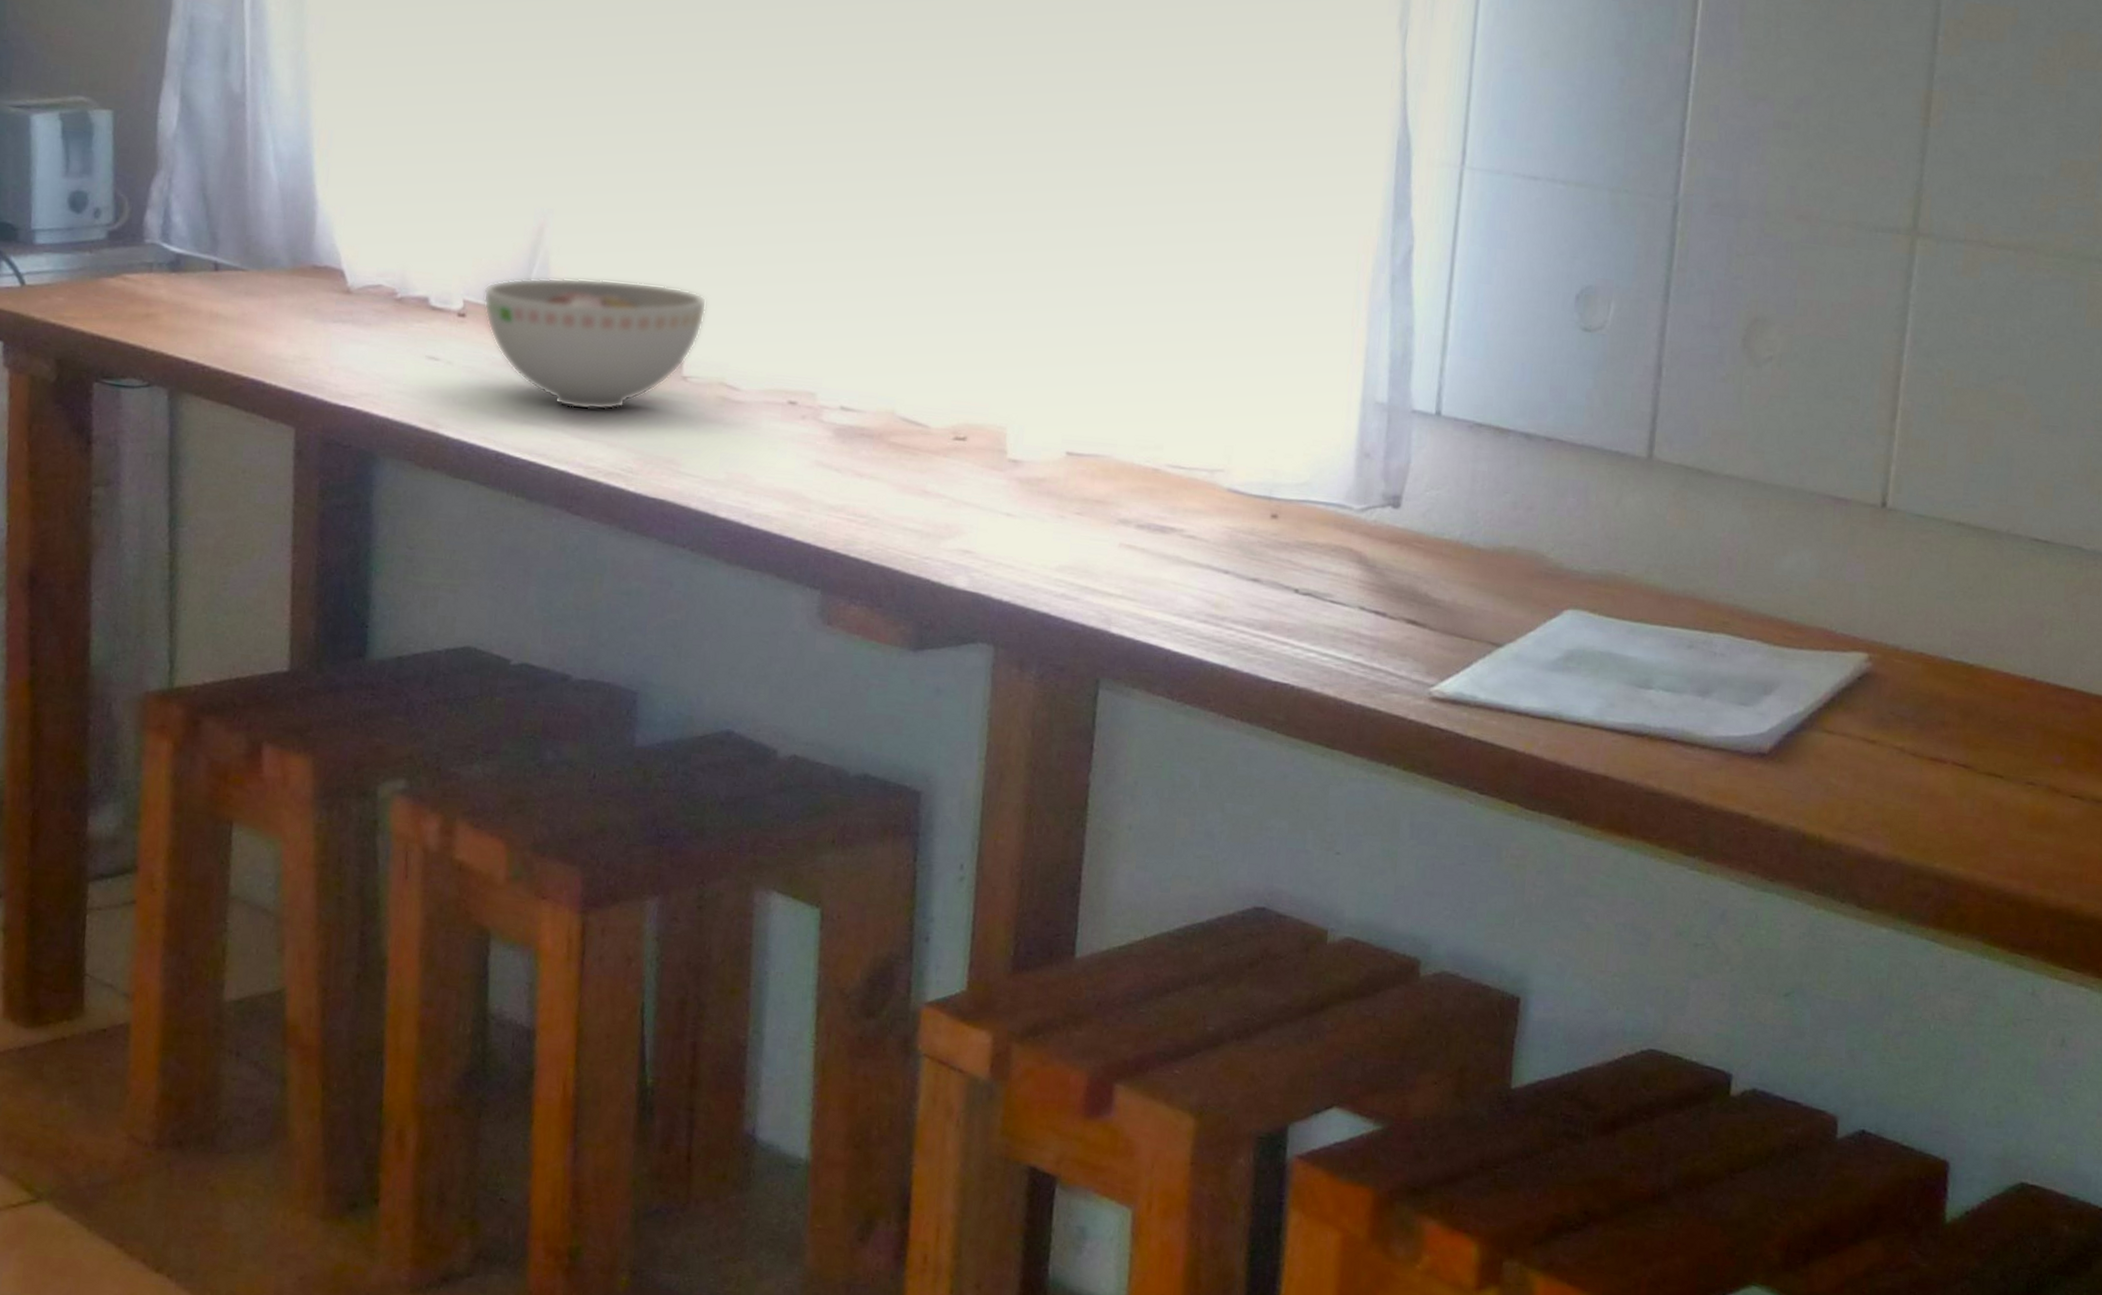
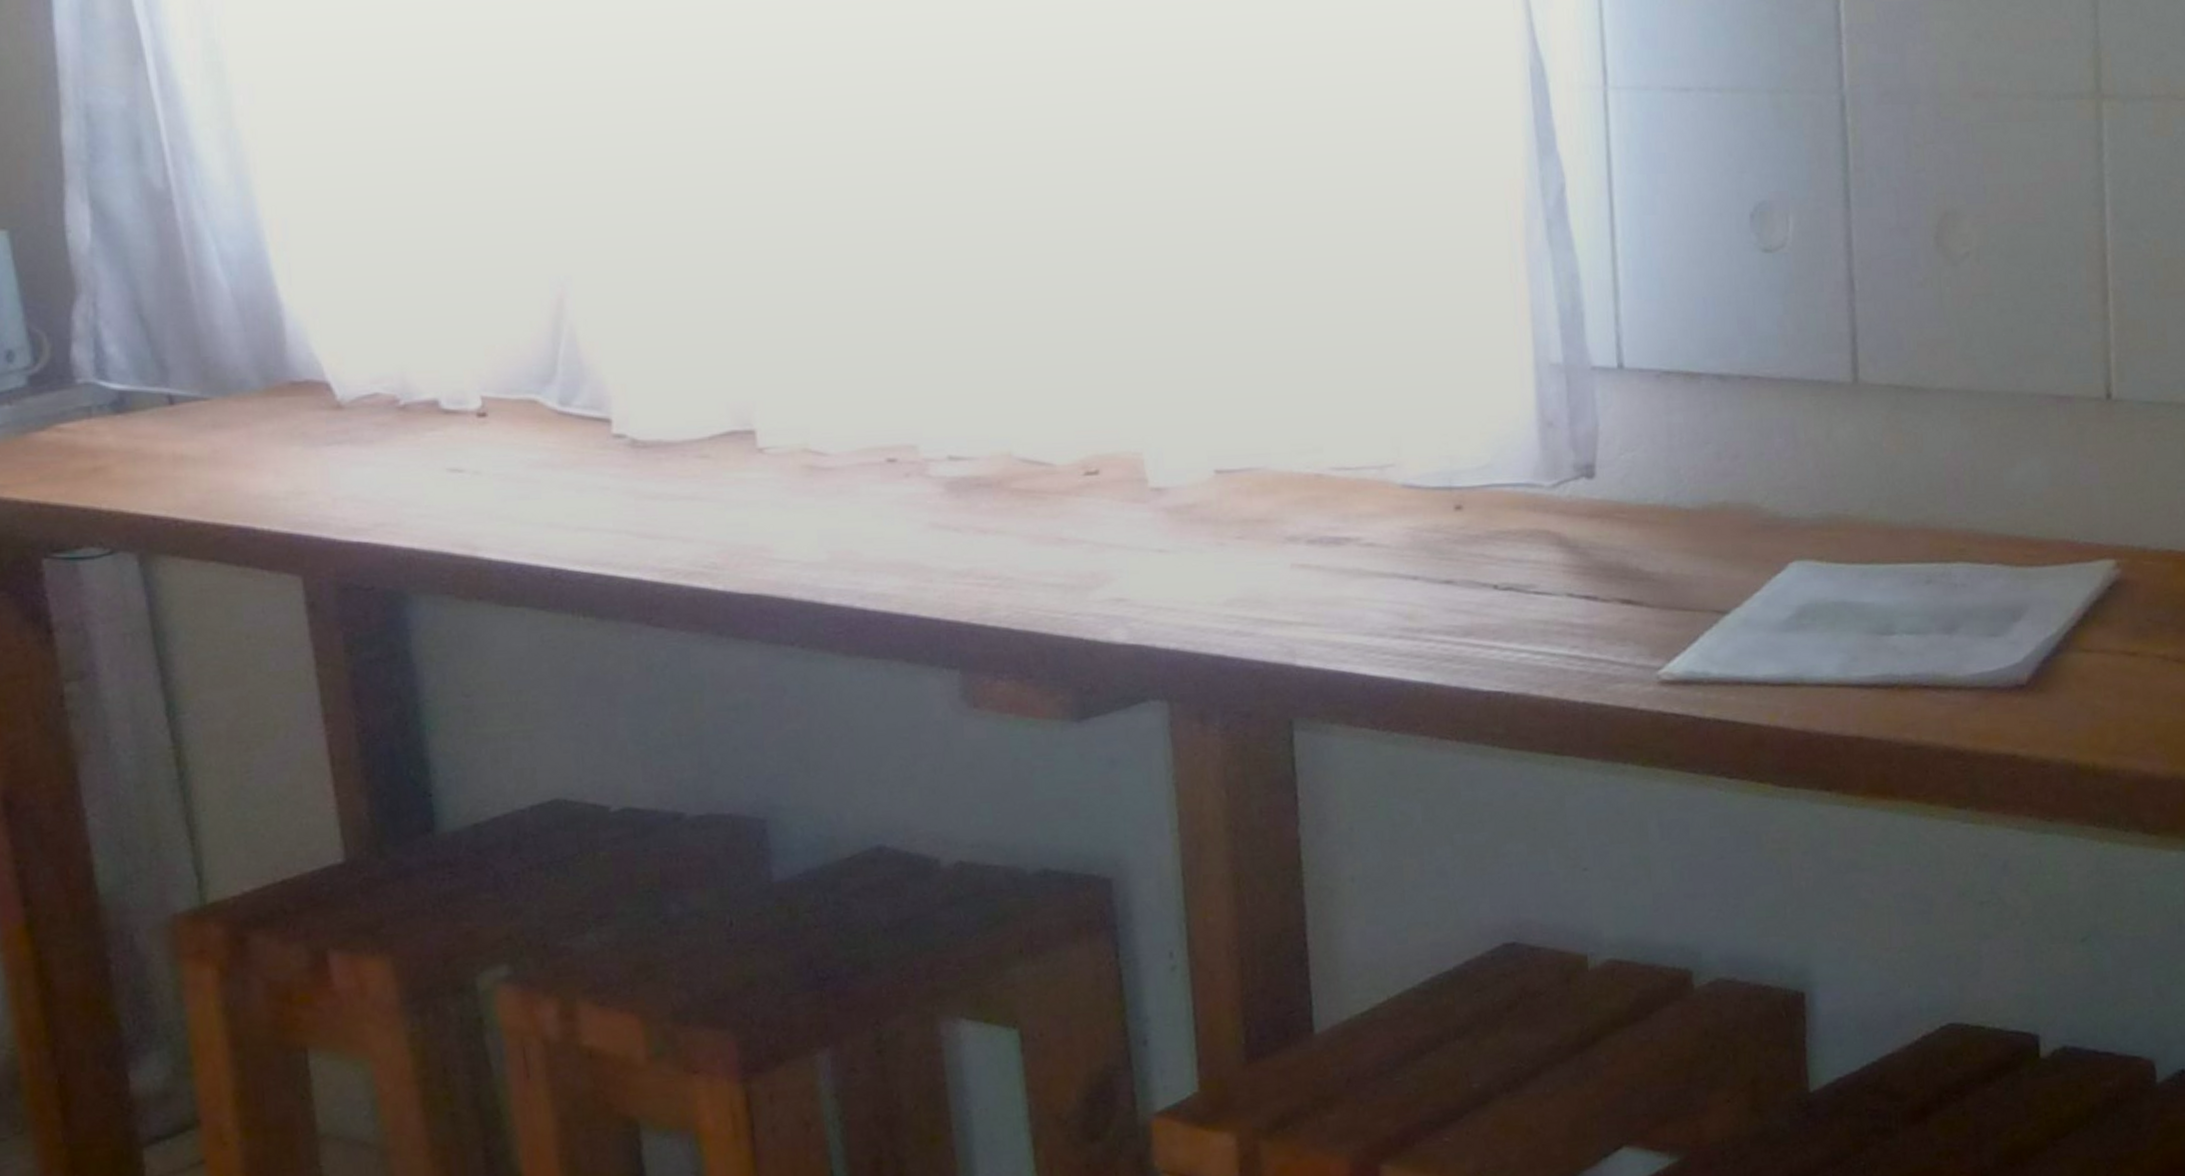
bowl: present [483,277,707,411] -> none [504,346,773,505]

